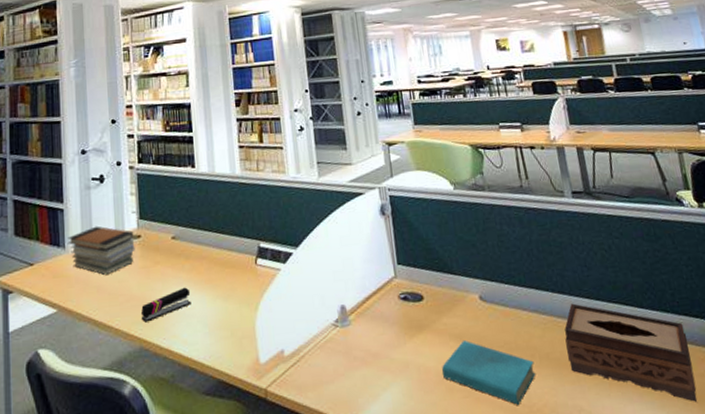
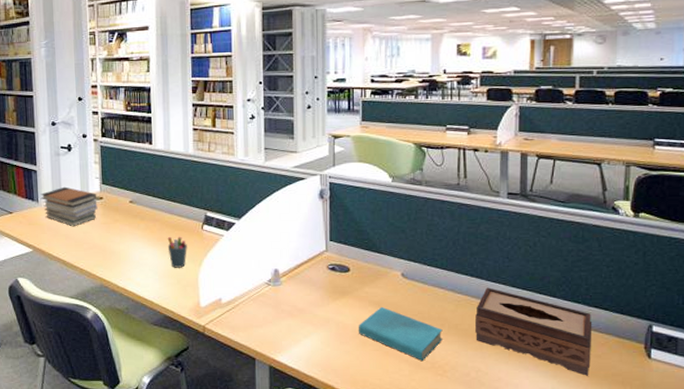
stapler: present [141,287,191,322] -> none [102,242,145,266]
pen holder: none [217,275,241,316] -> present [167,236,187,268]

